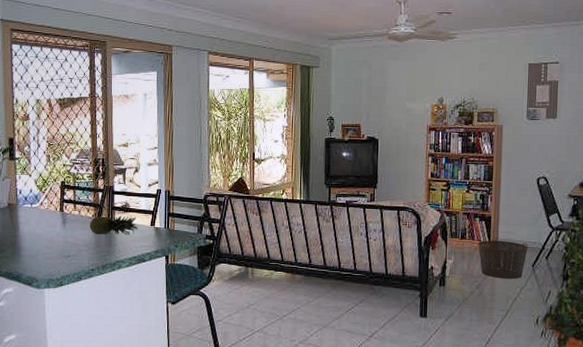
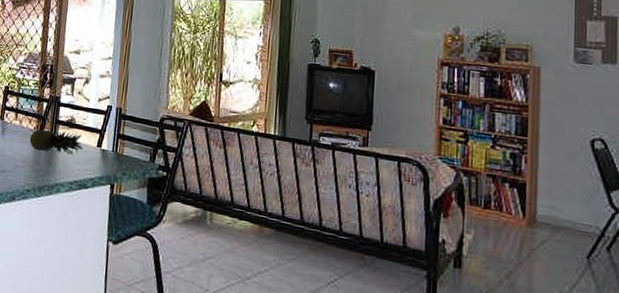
basket: present [477,240,528,279] -> none [506,214,580,272]

